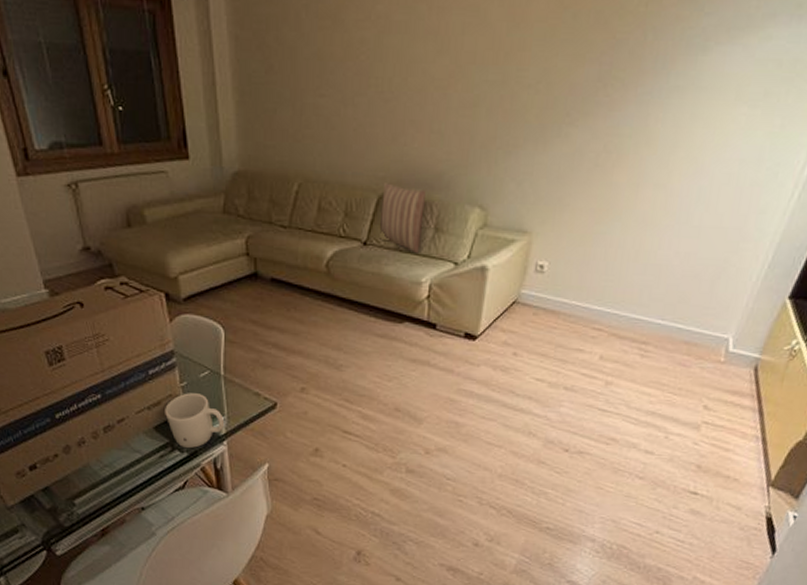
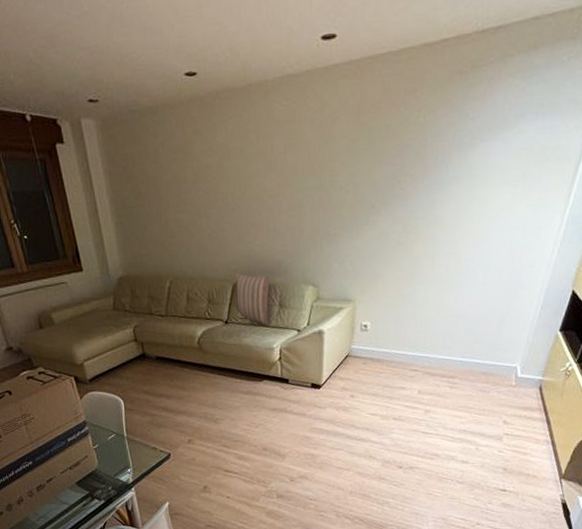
mug: present [165,393,224,449] -> none [83,453,131,497]

